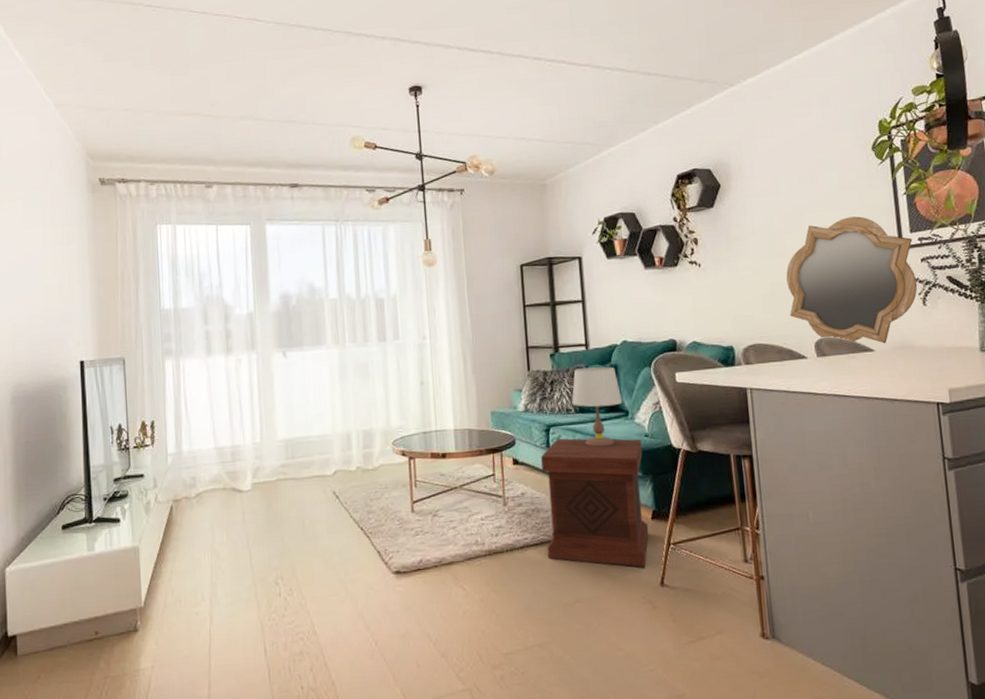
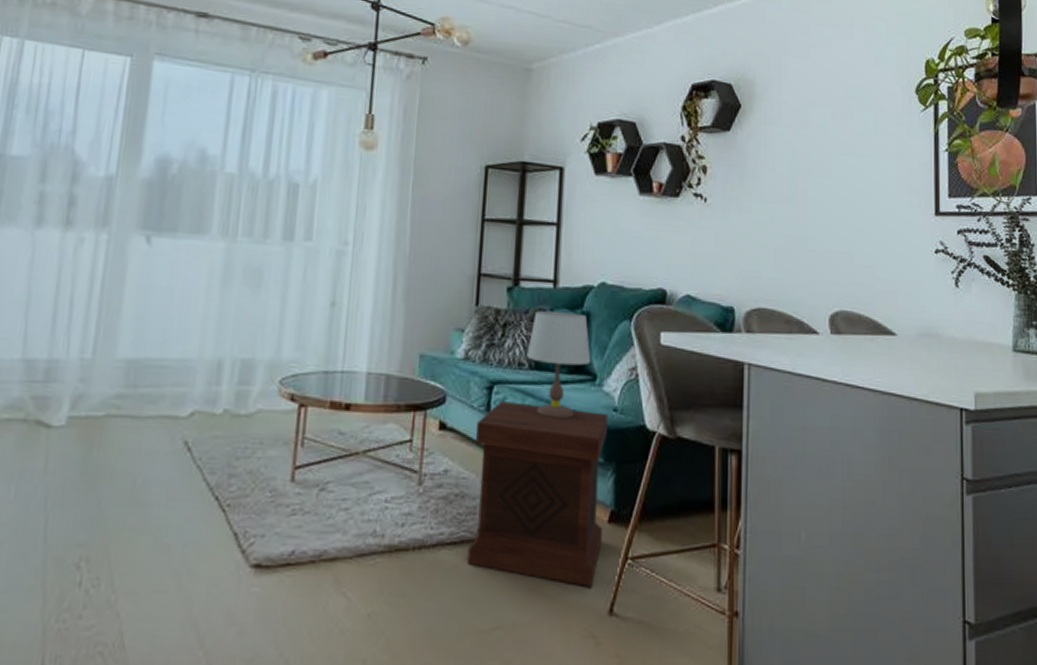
mirror: present [786,216,918,344] -> none [805,168,951,328]

